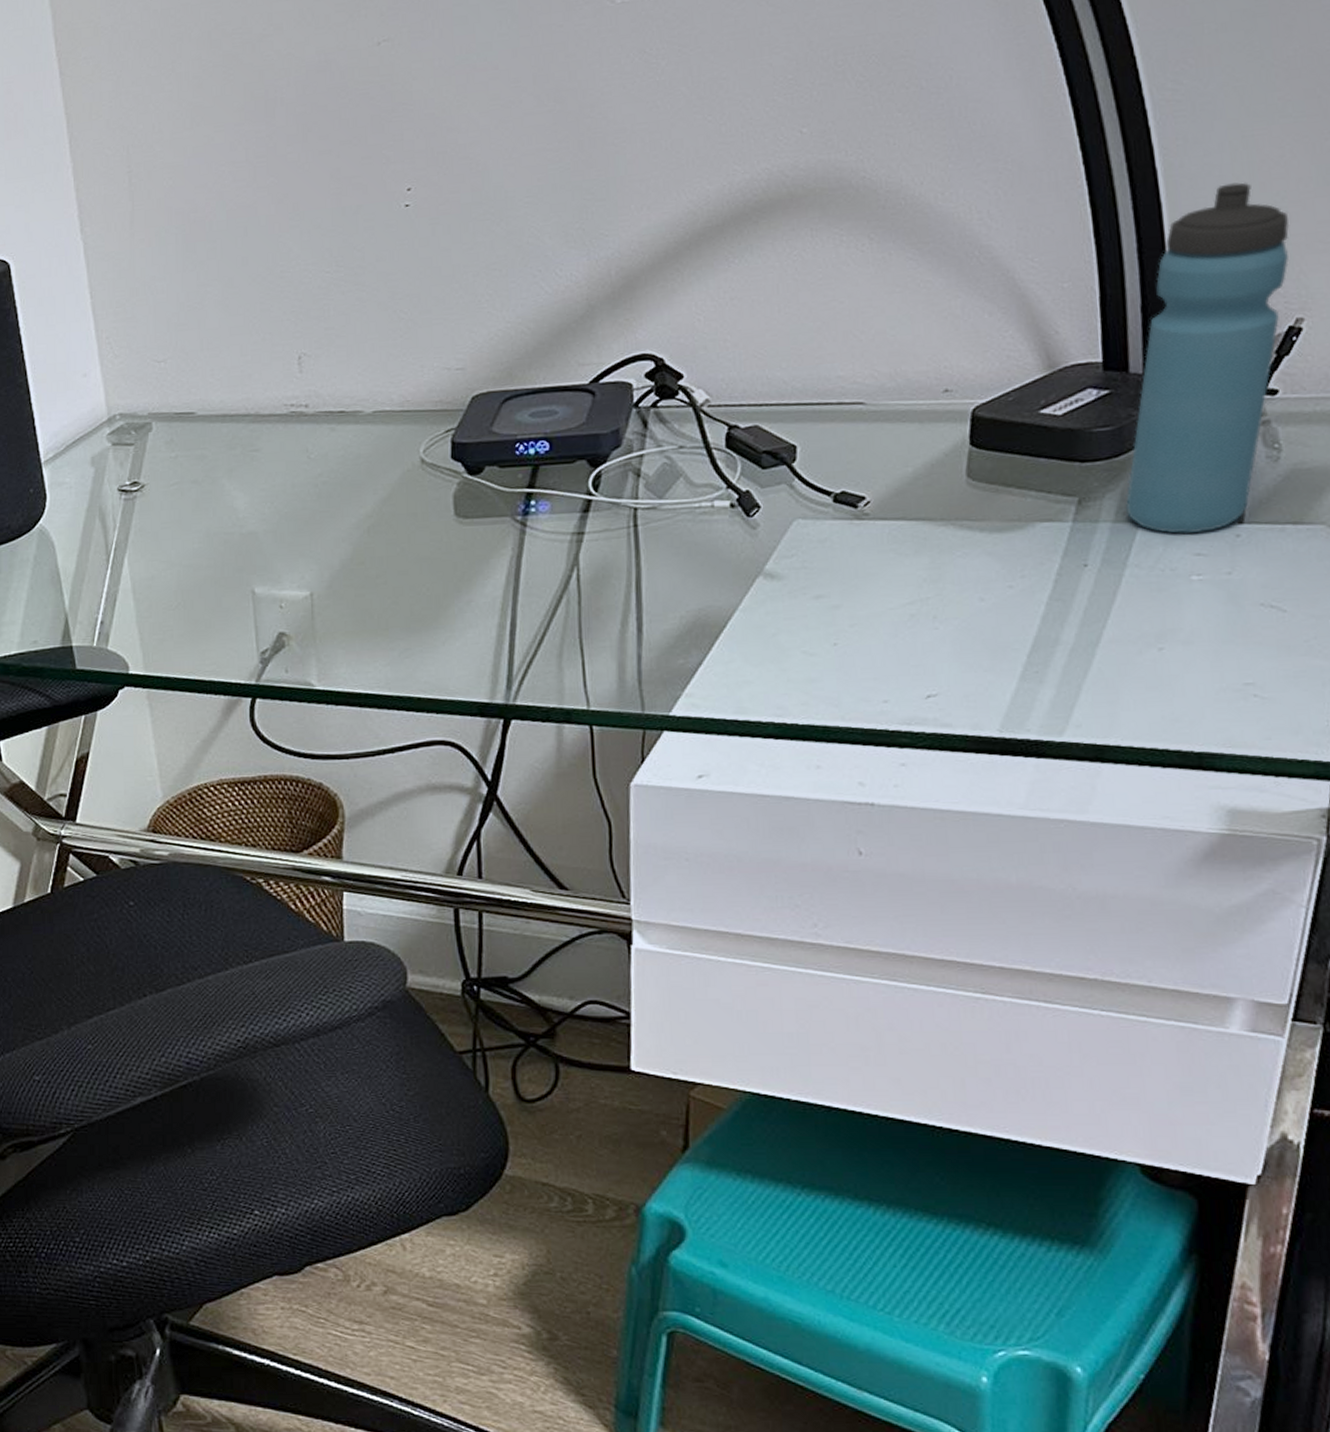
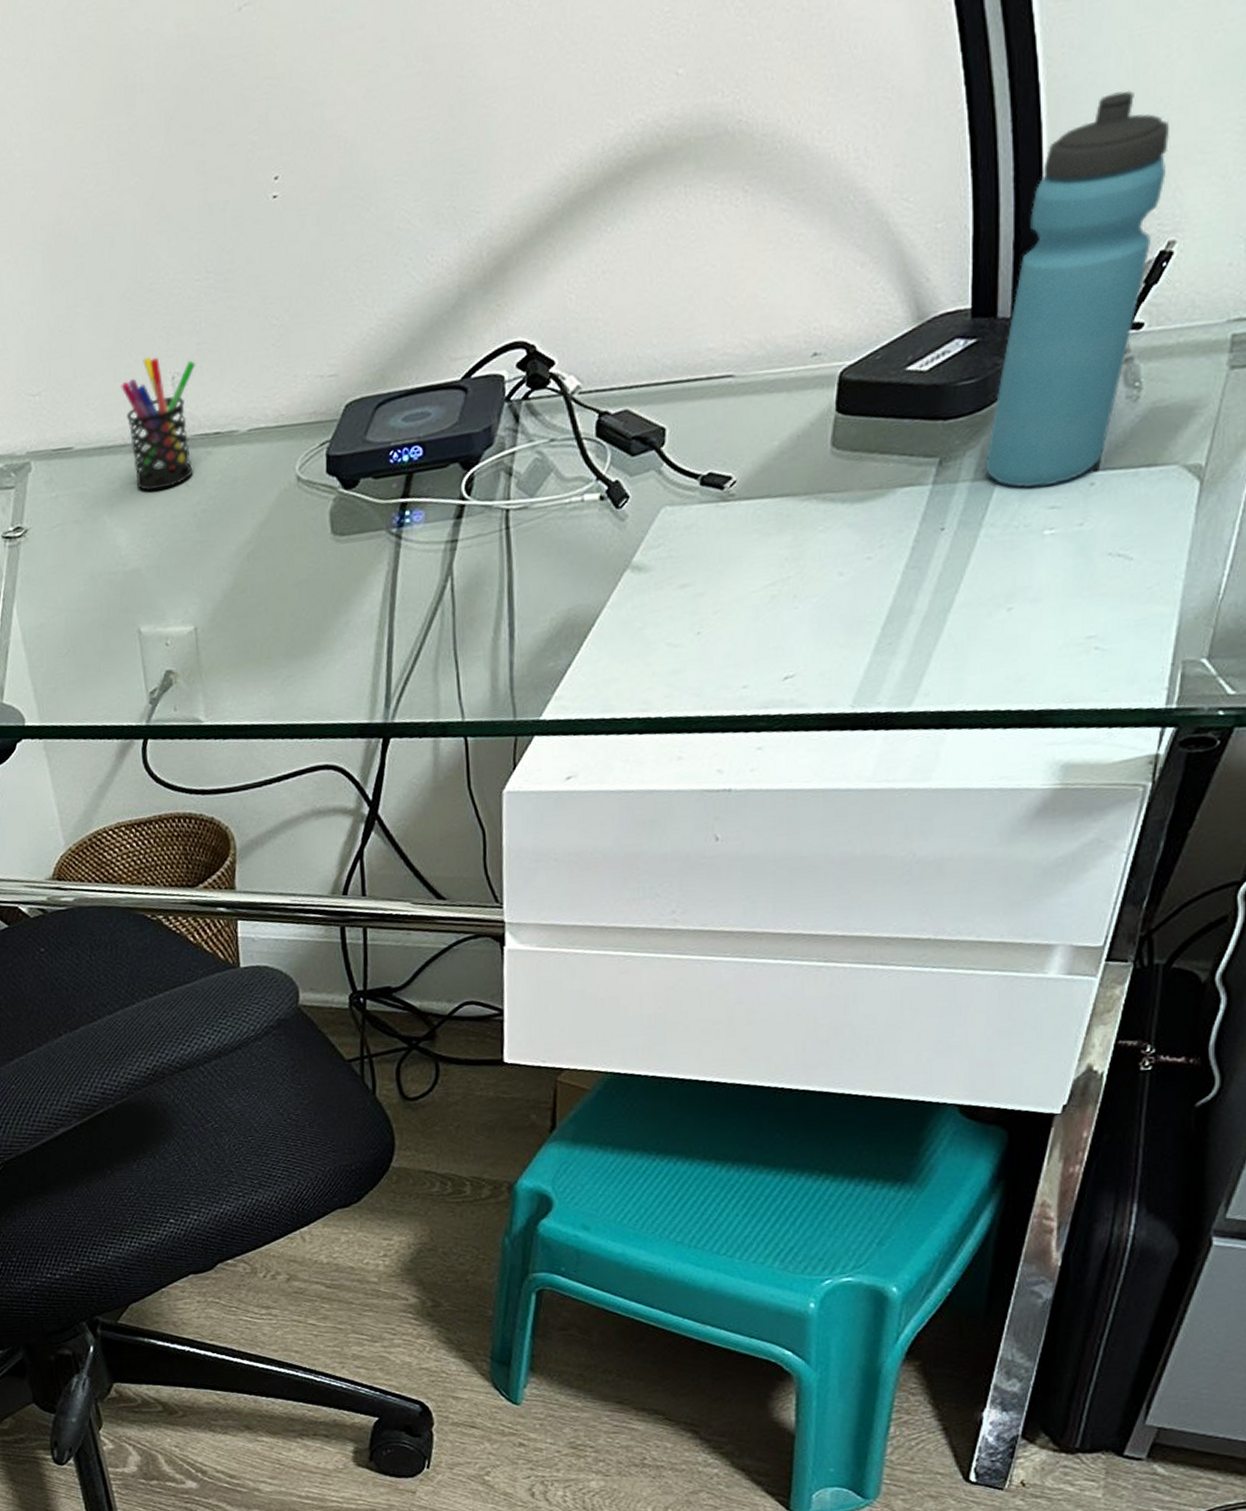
pen holder: none [247,336,323,459] -> present [121,356,196,491]

